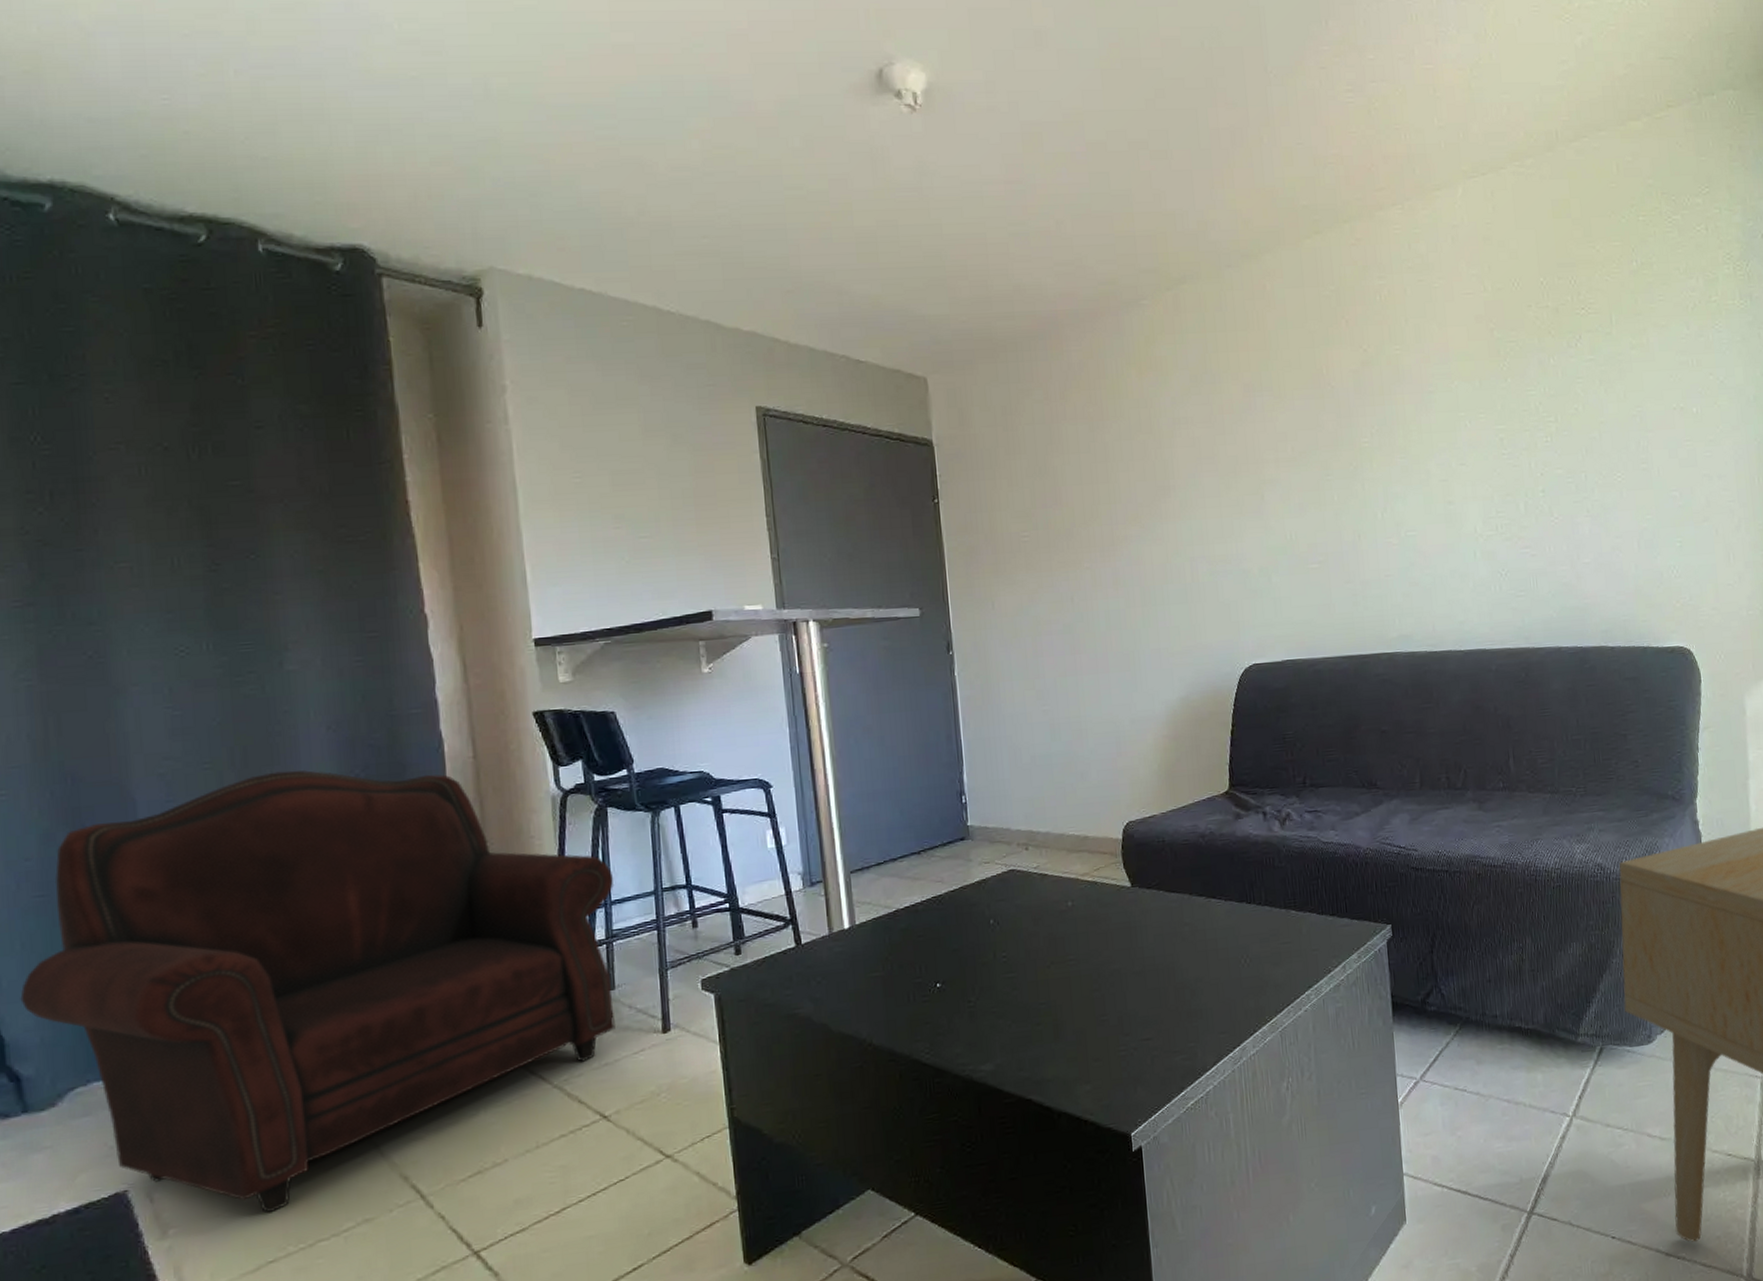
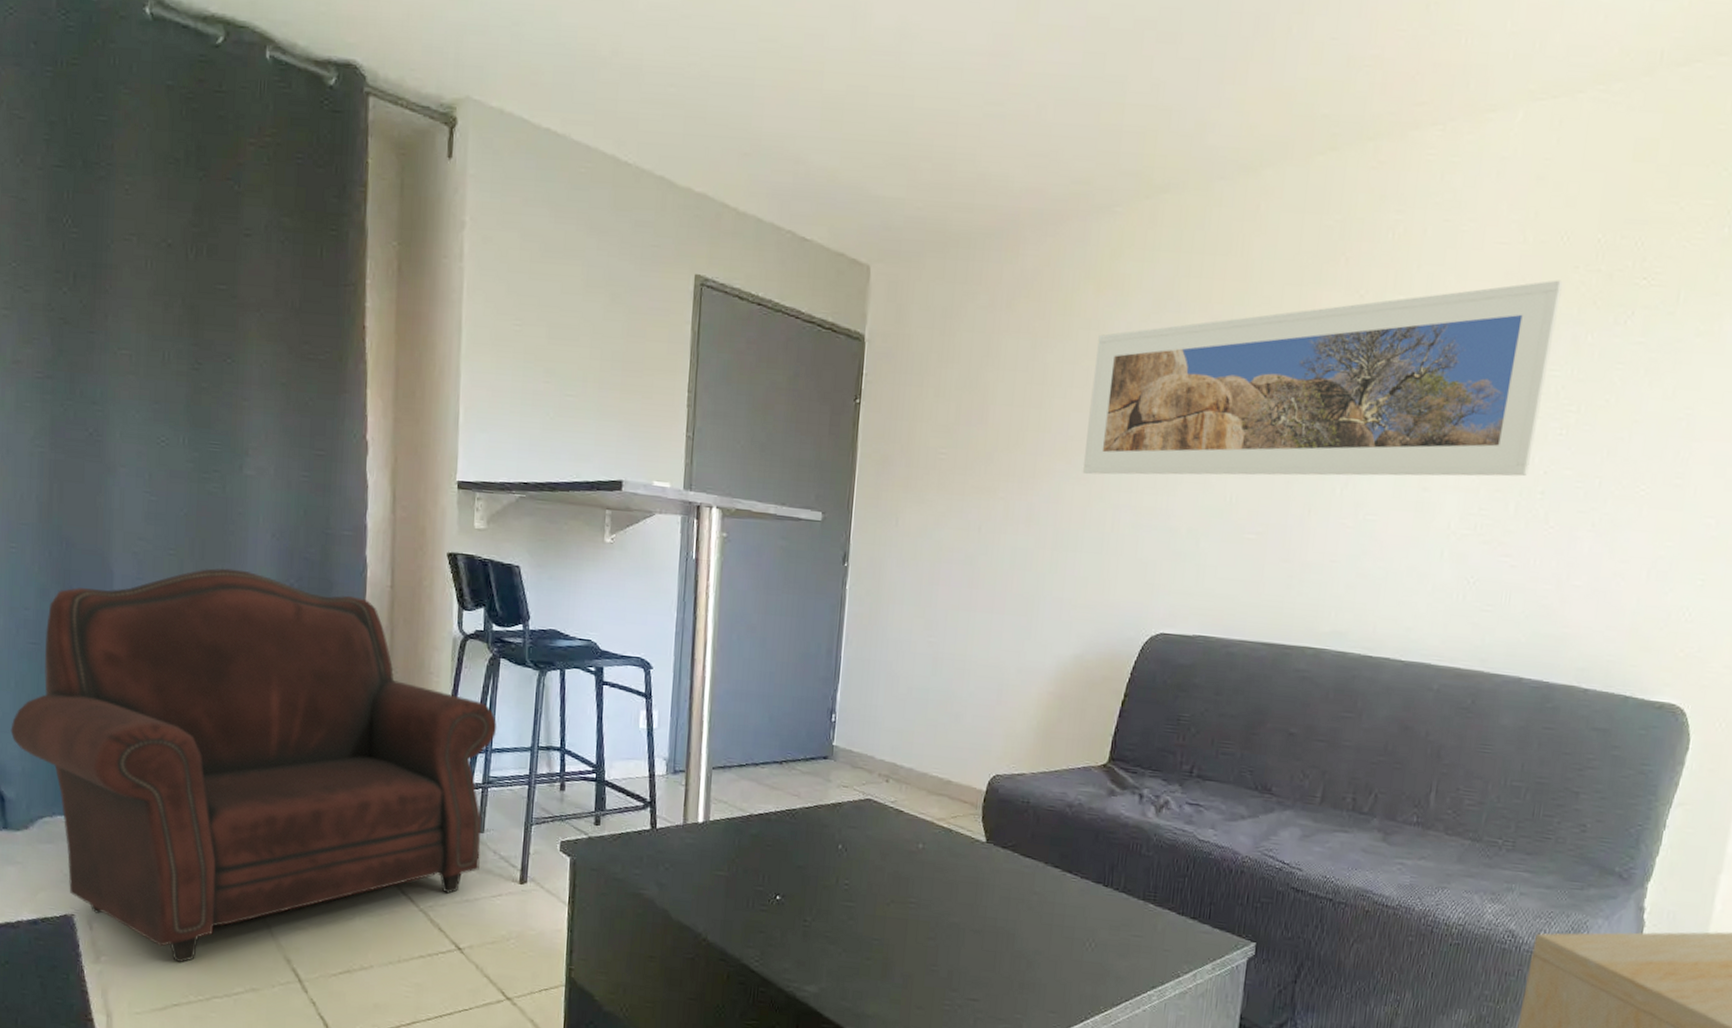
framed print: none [1148,318,1529,535] -> present [1082,280,1563,477]

